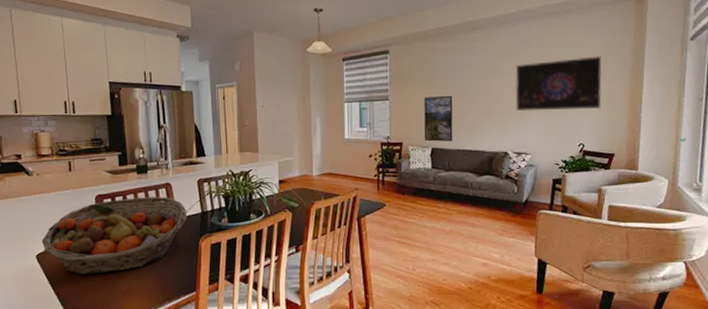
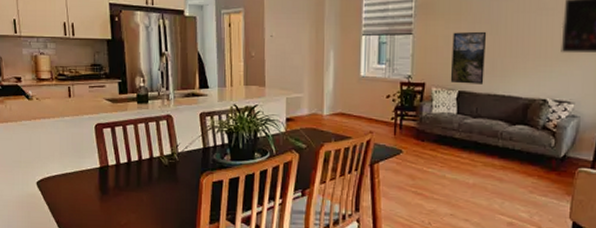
fruit basket: present [41,197,188,275] -> none [42,128,189,206]

